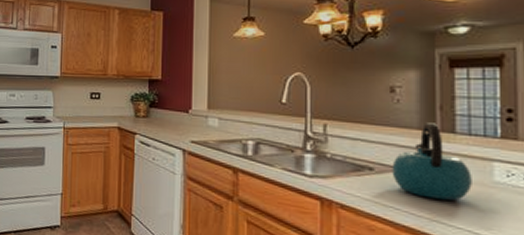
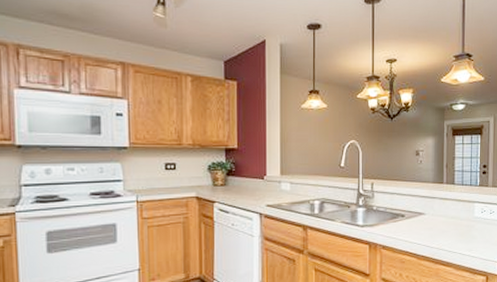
kettle: present [392,122,472,200] -> none [416,177,463,233]

